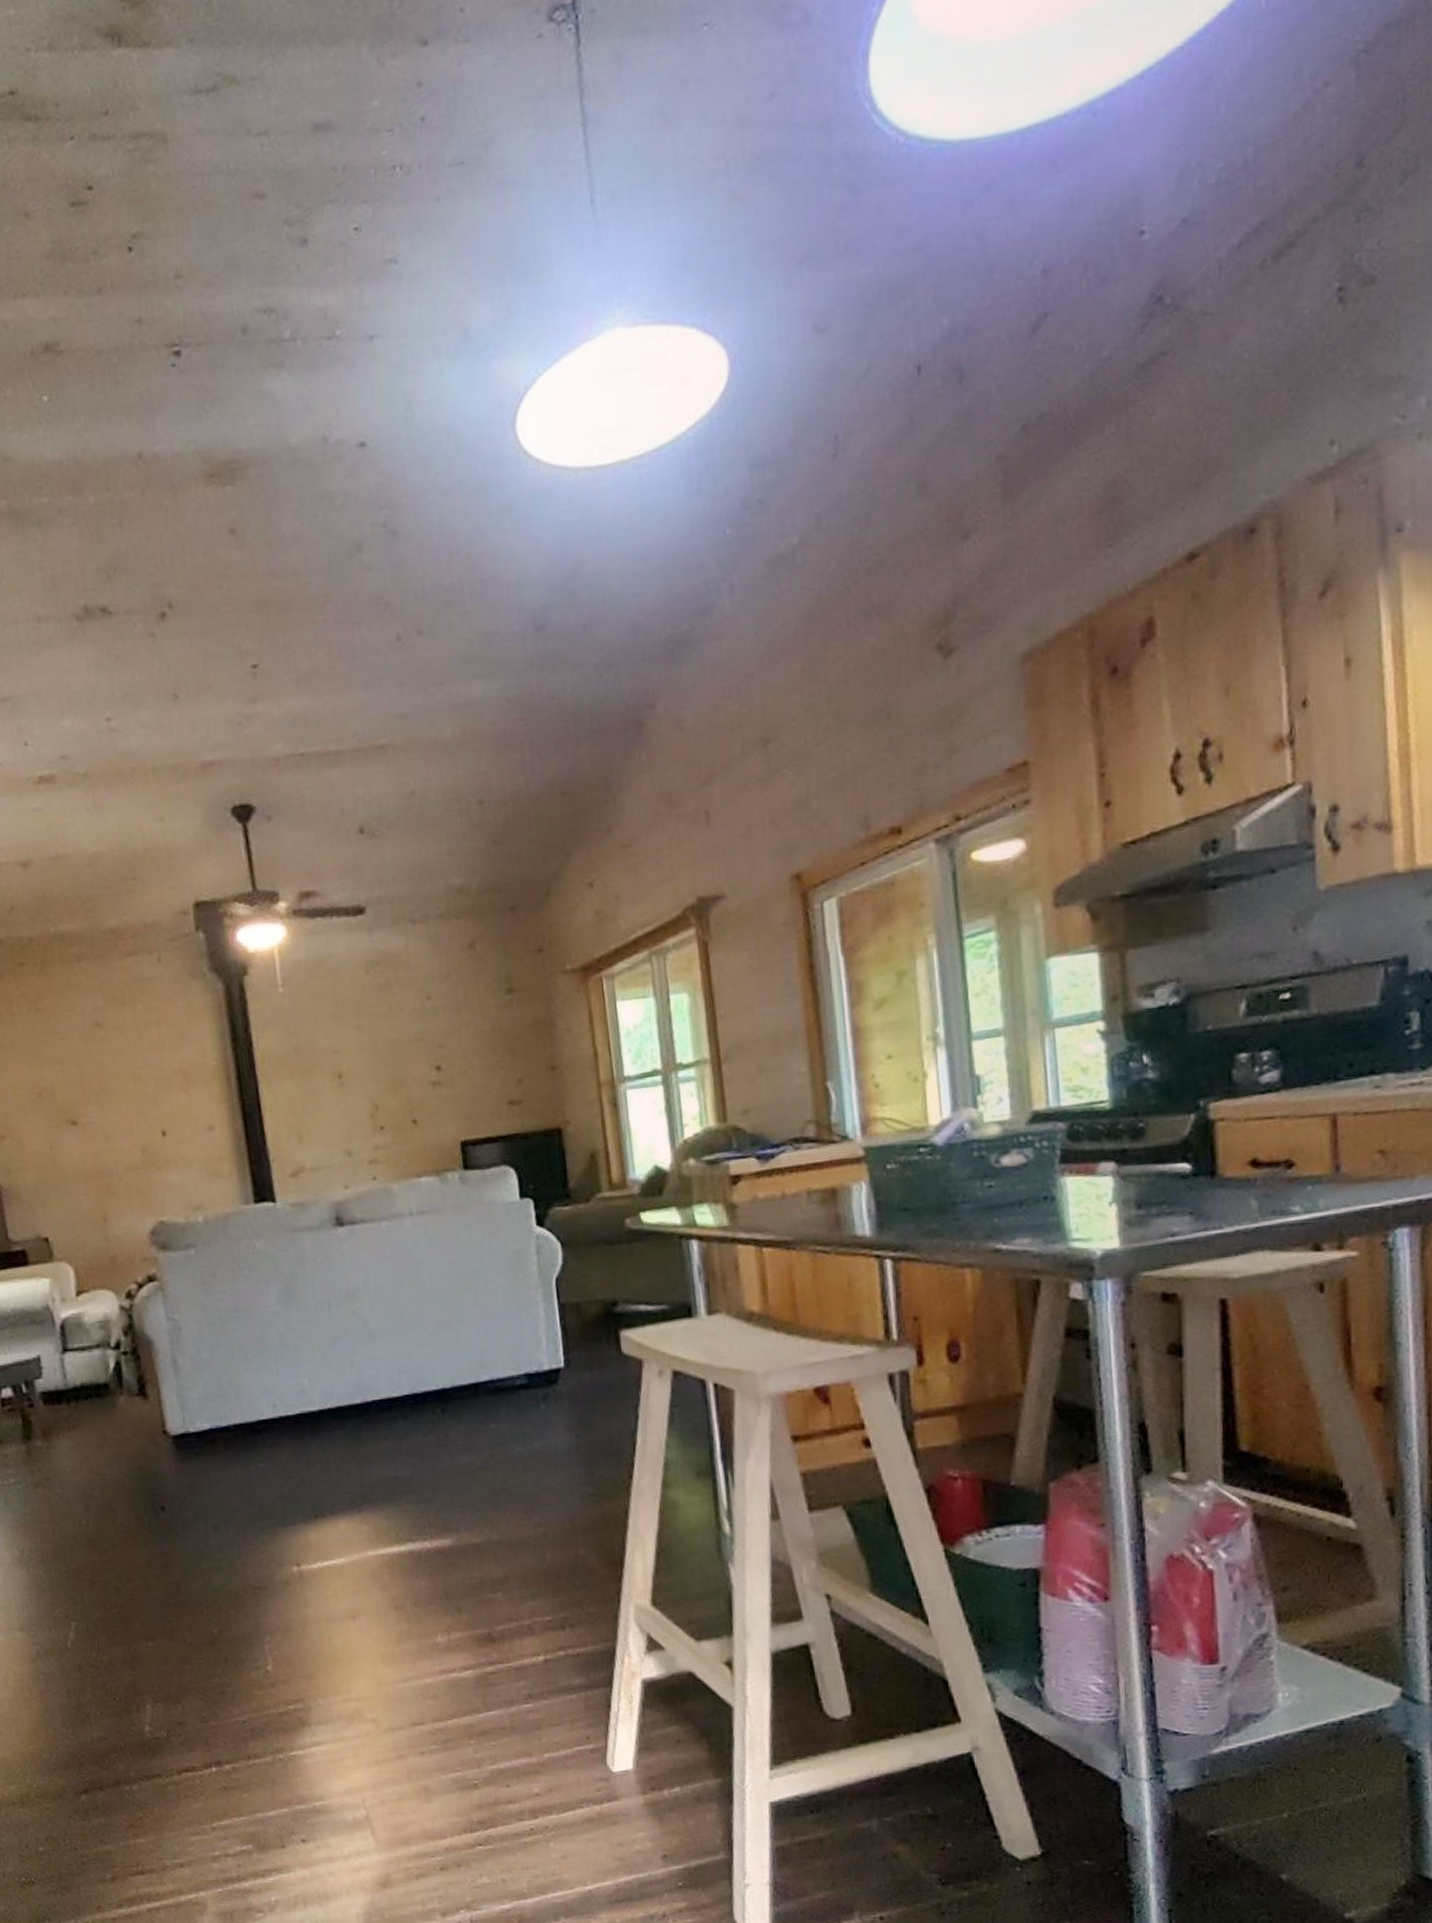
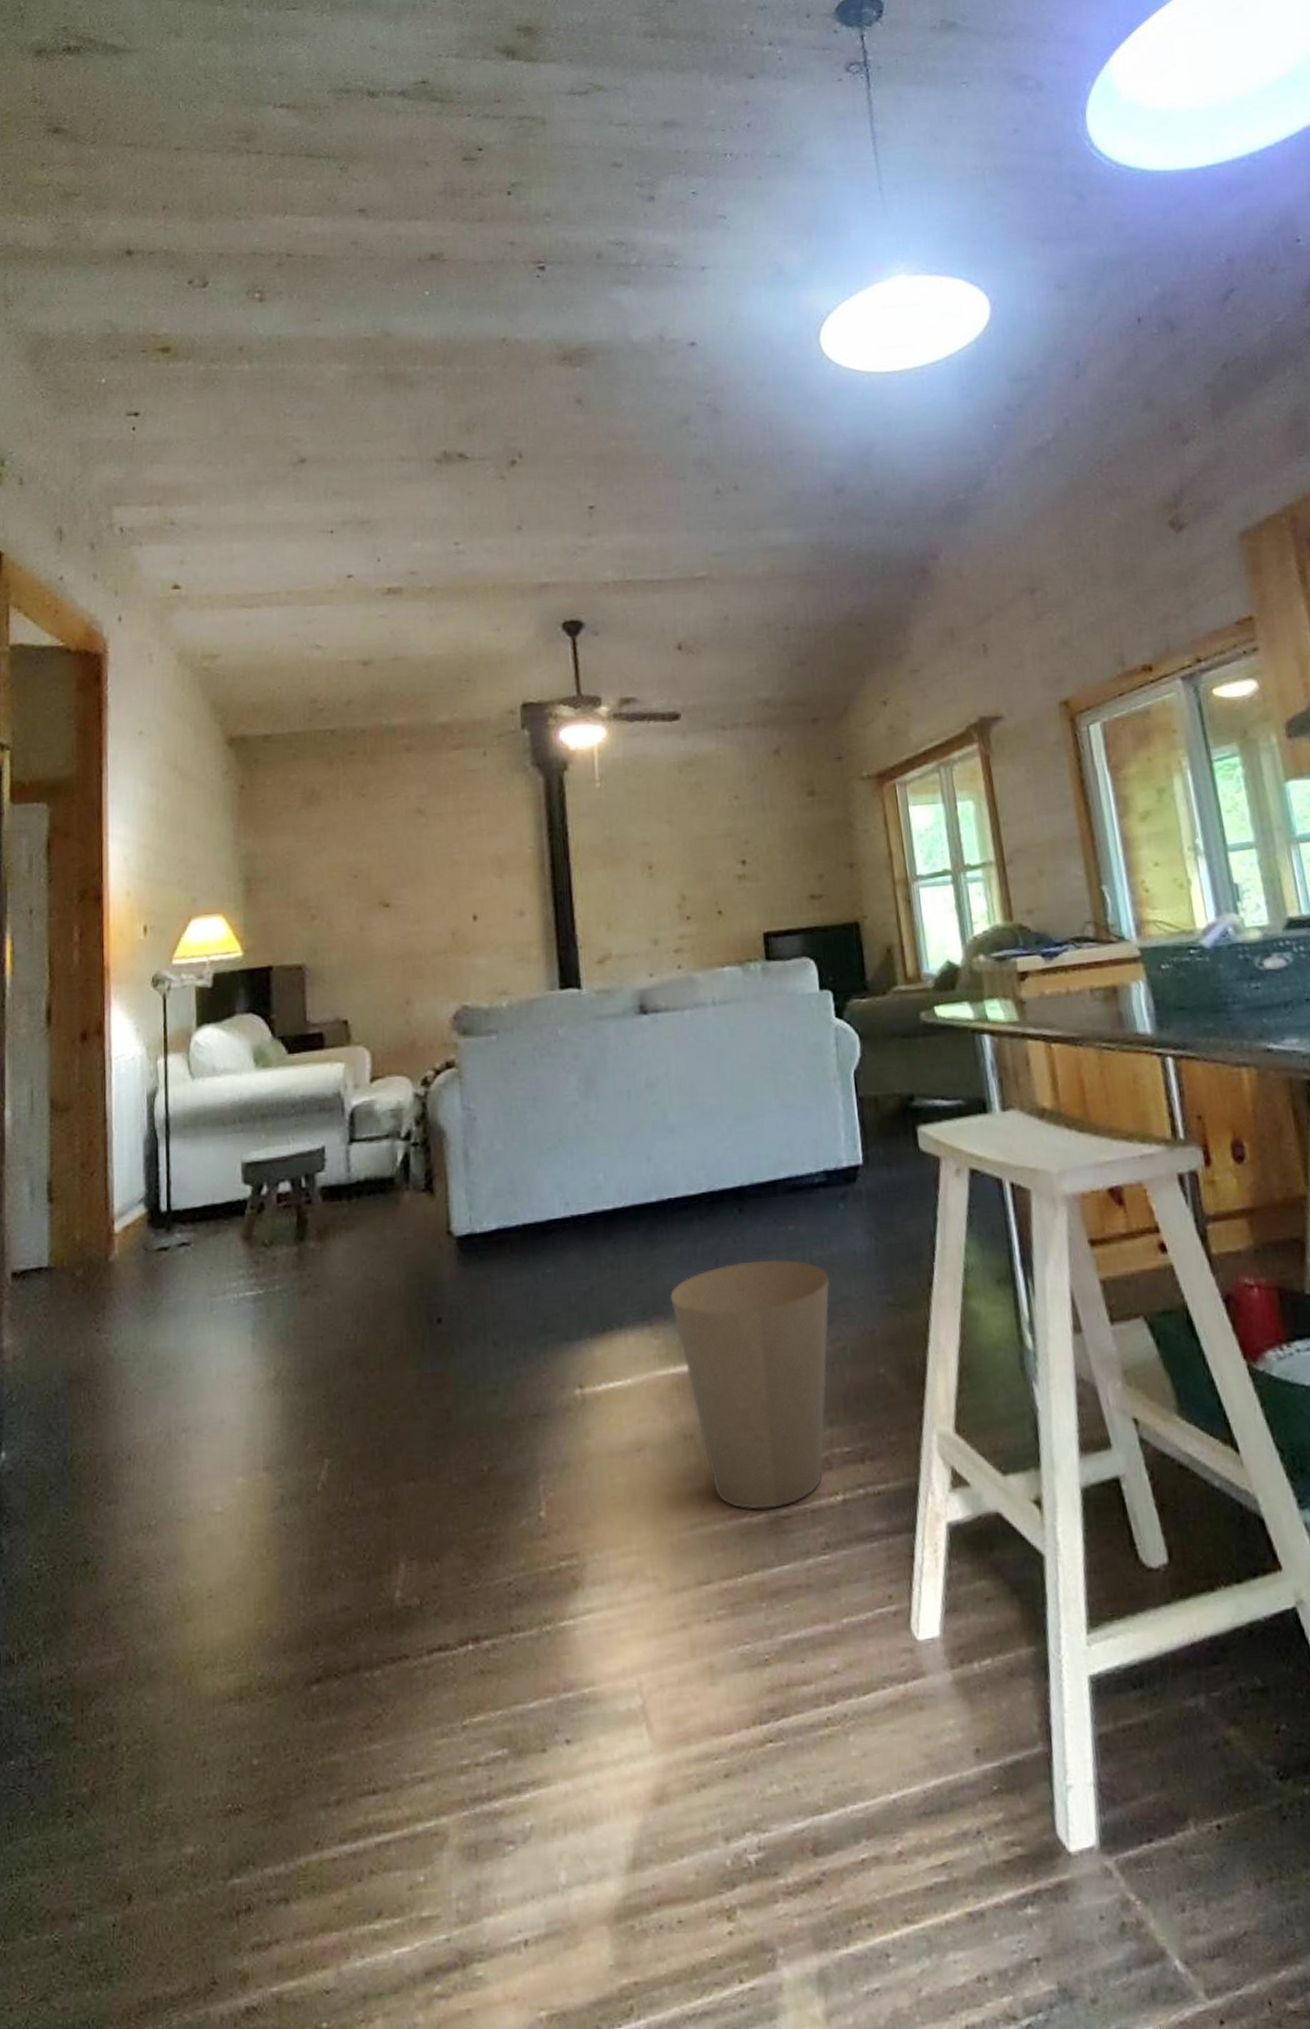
trash can: none [377,1454,531,1667] -> present [670,1259,829,1510]

